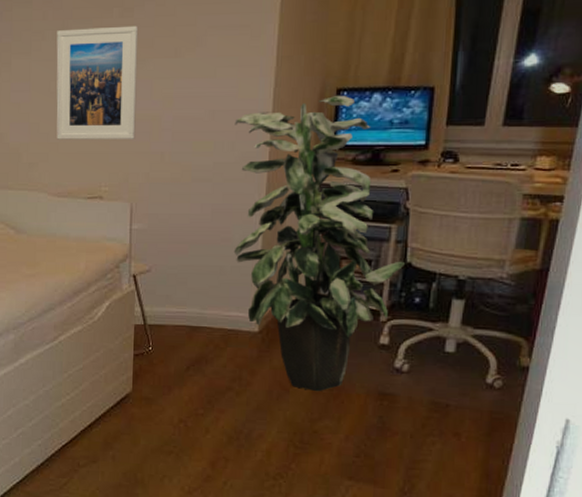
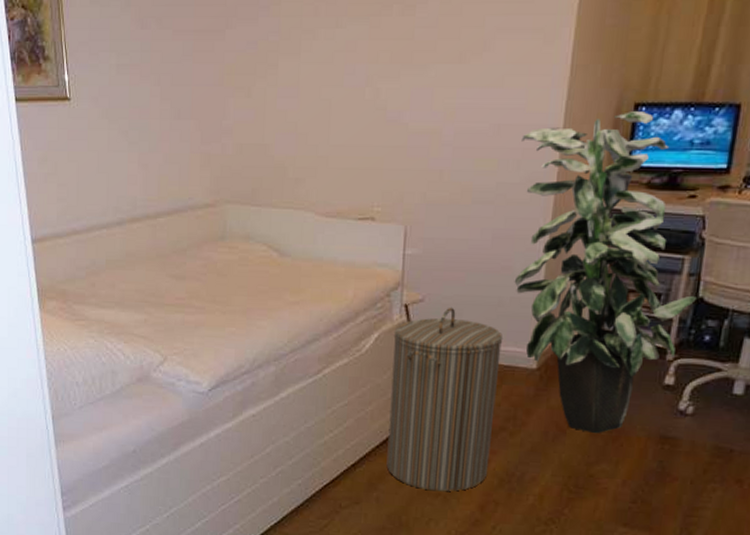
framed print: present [56,25,139,140] -> none [326,25,421,154]
laundry hamper: none [121,276,226,450] -> present [386,307,503,492]

